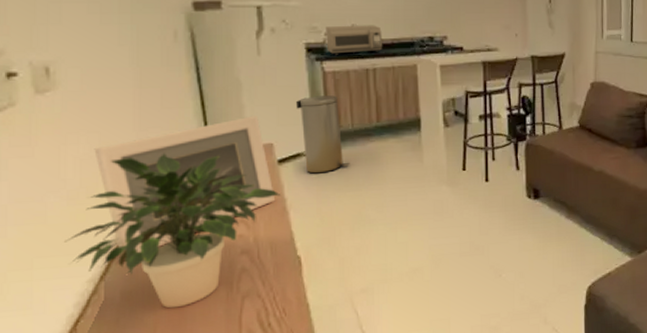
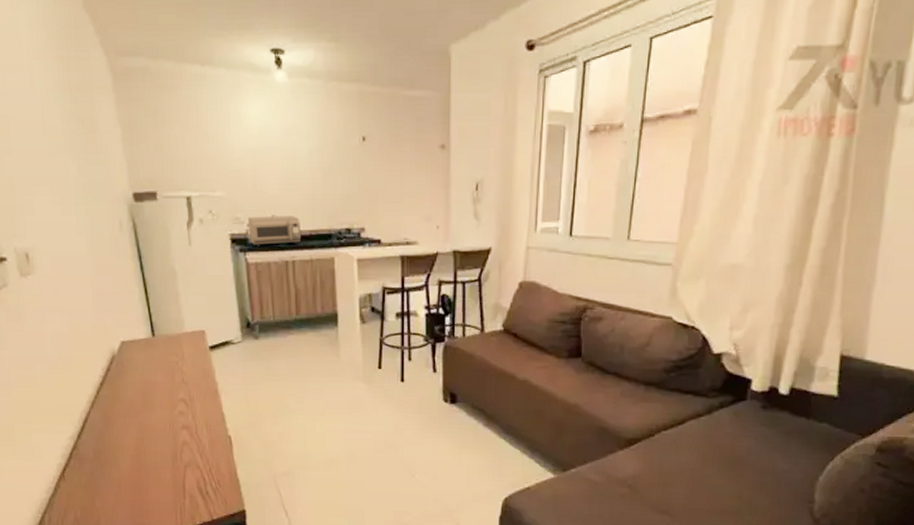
potted plant: present [65,152,280,309] -> none [51,333,212,469]
picture frame: present [94,116,276,255] -> none [66,303,209,419]
pedal bin: present [296,95,350,174] -> none [224,287,272,362]

